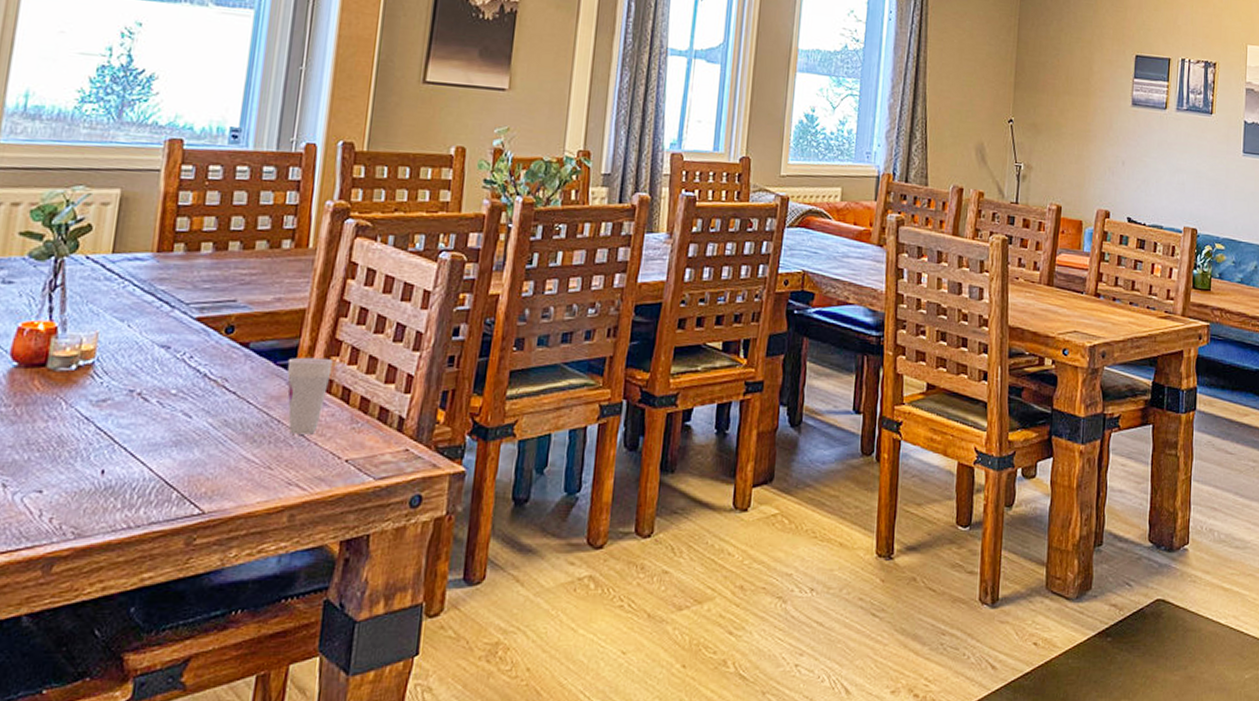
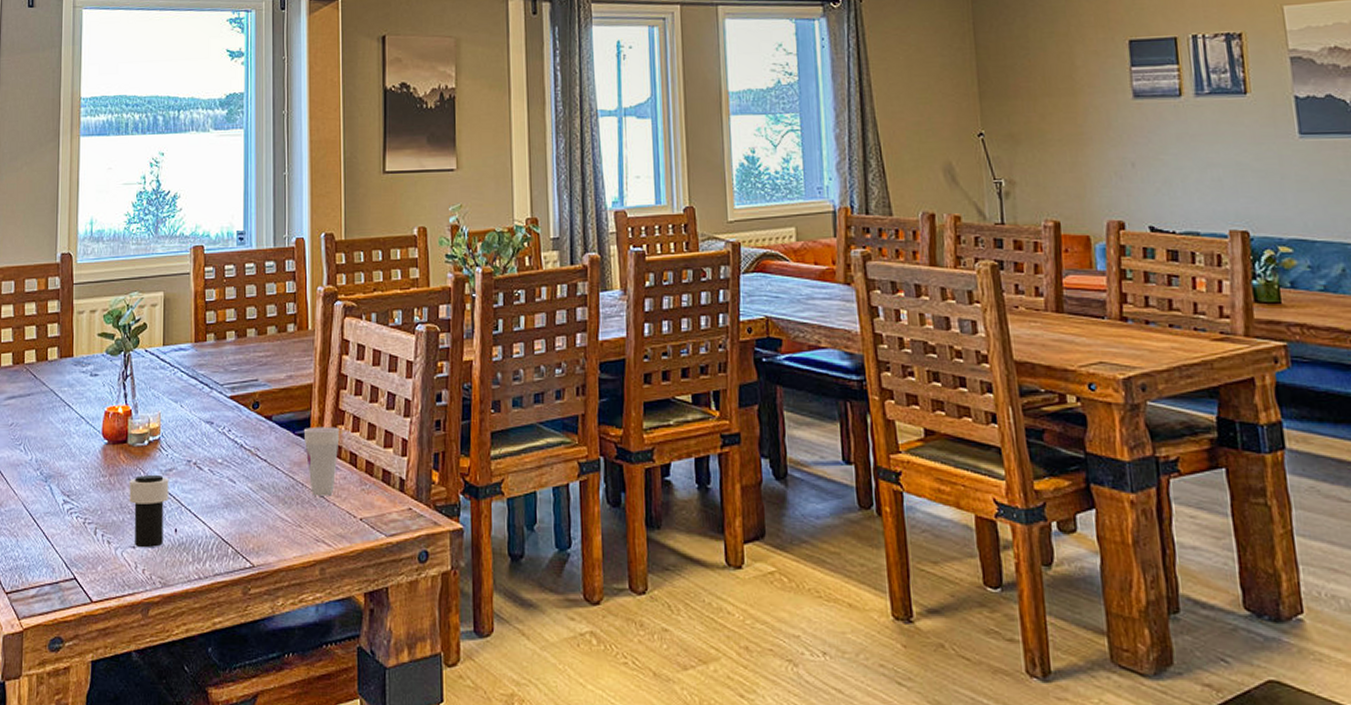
cup: none [40,405,101,493] -> present [129,474,169,548]

